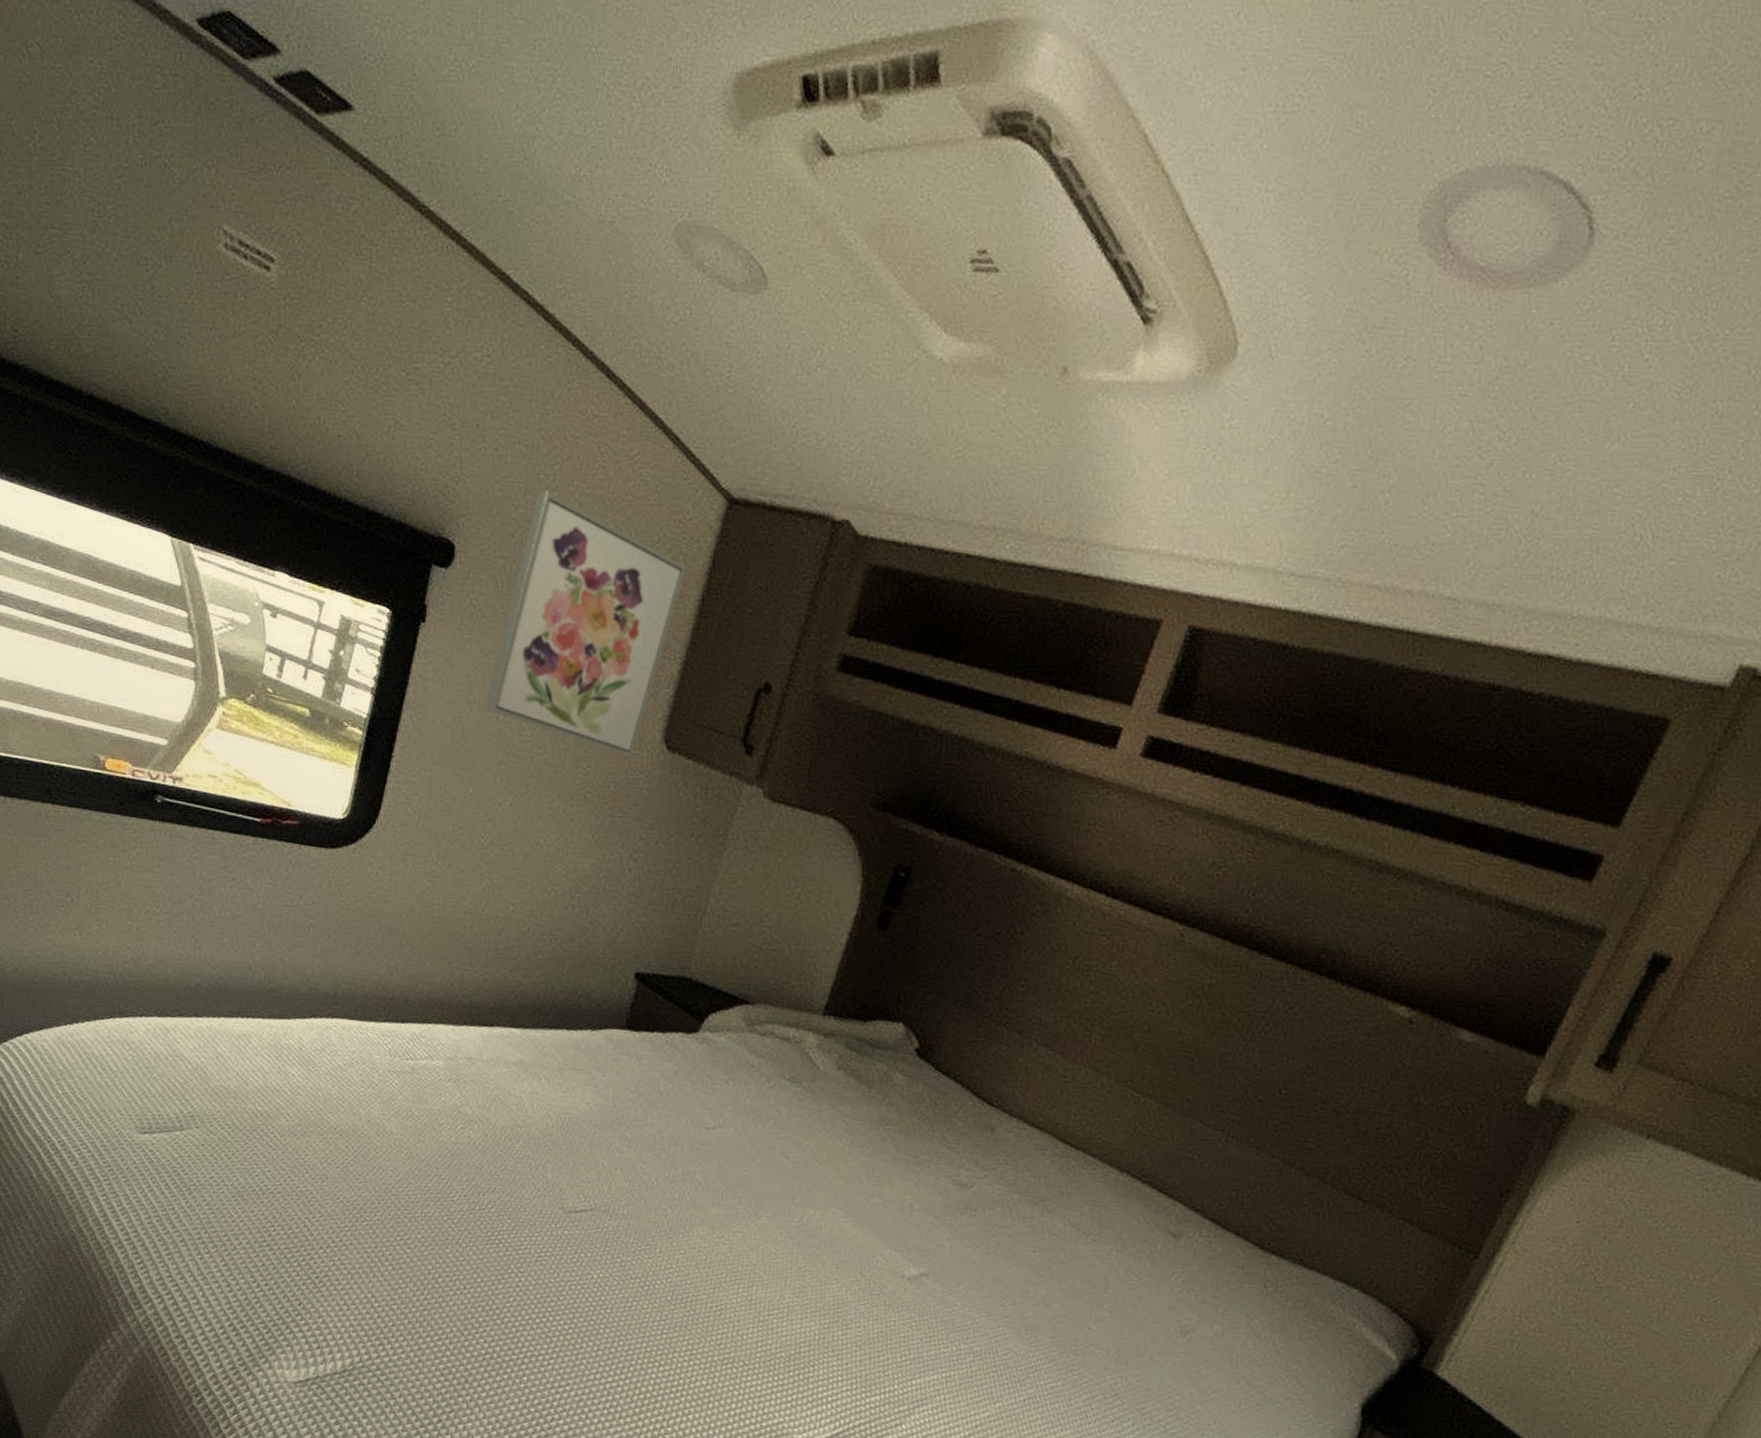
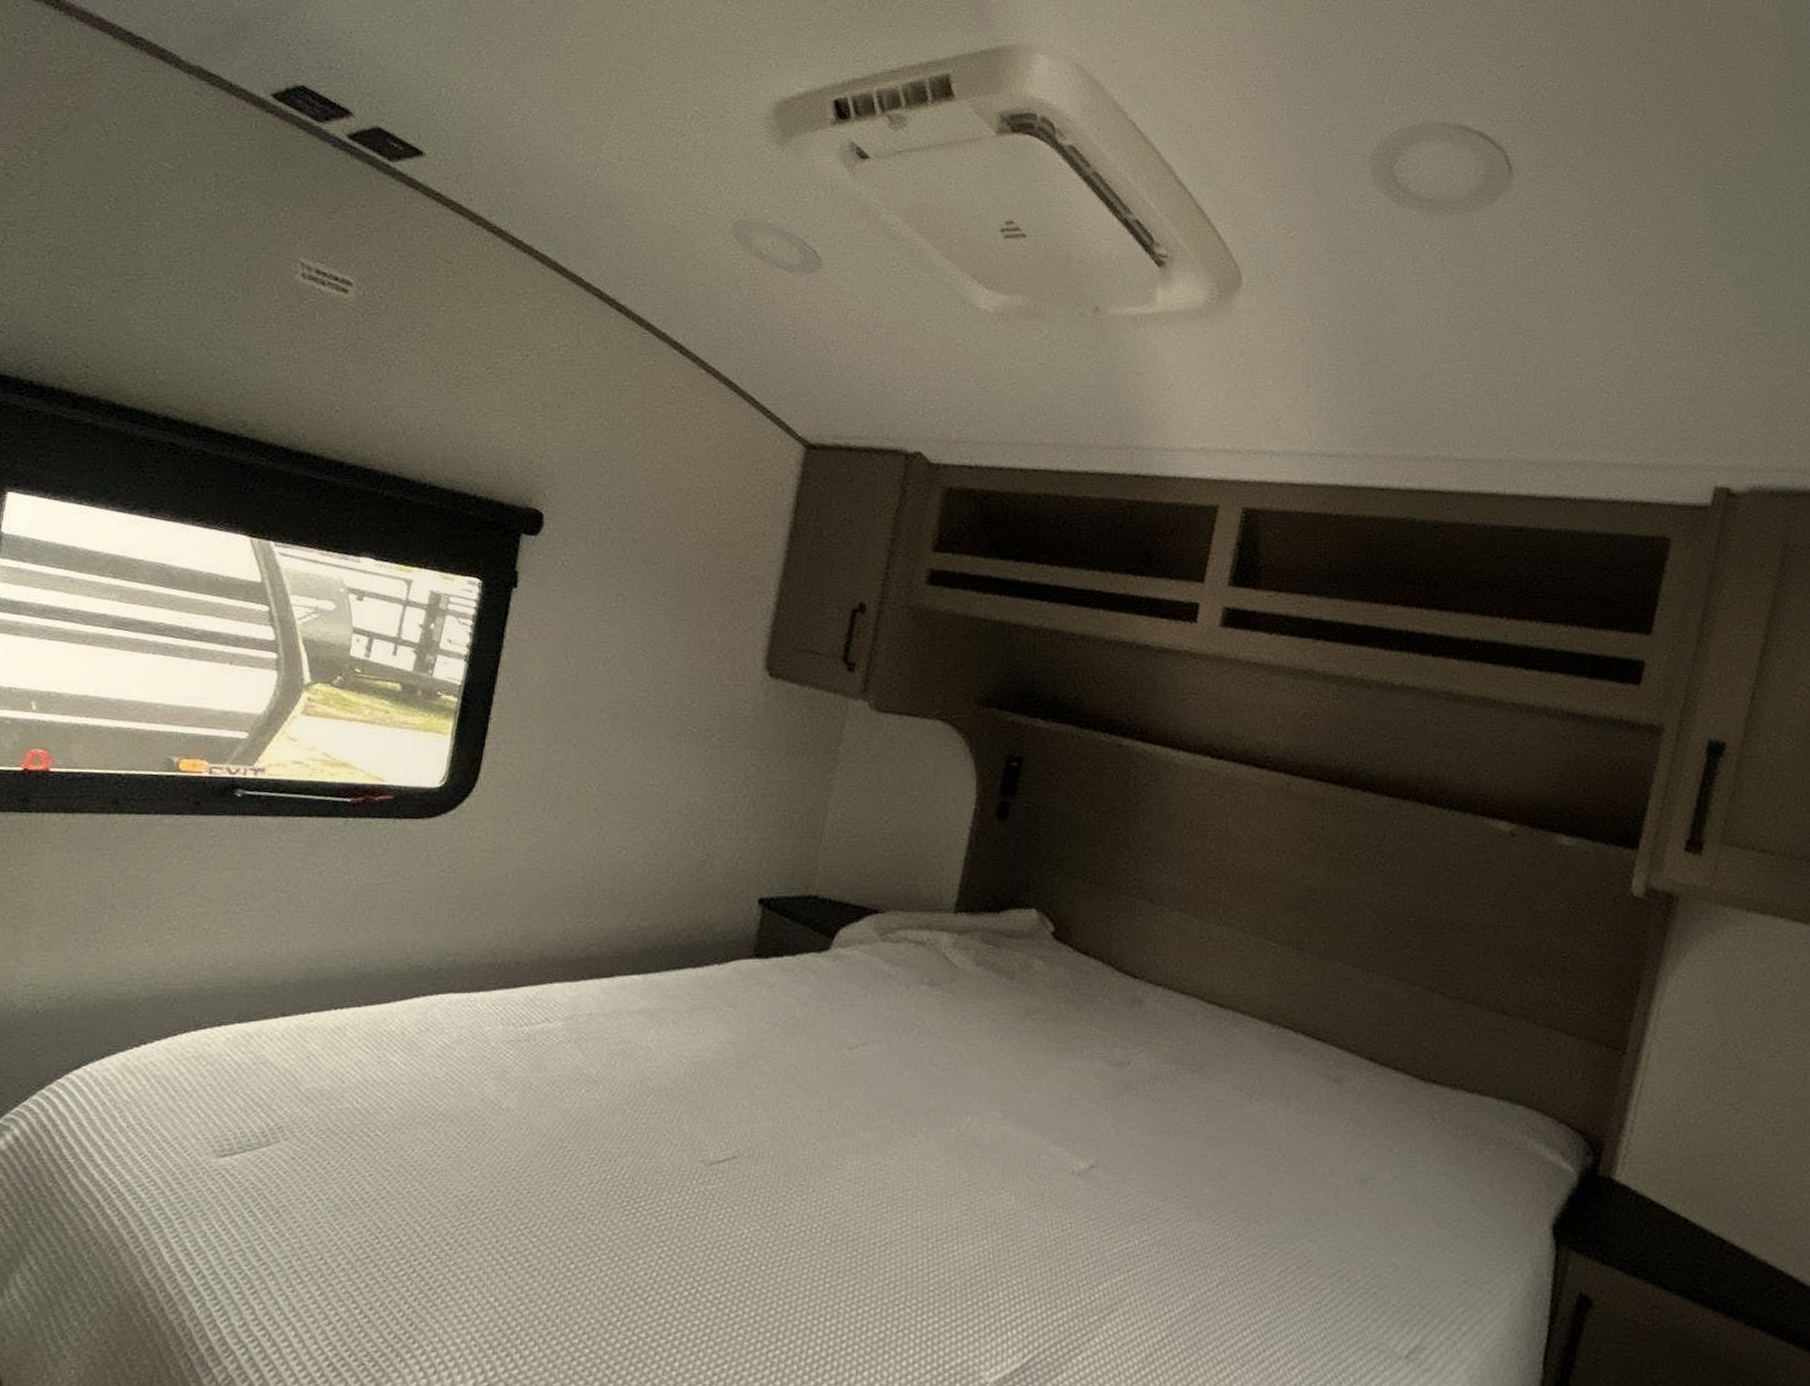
wall art: present [484,490,687,758] -> none [582,456,772,689]

